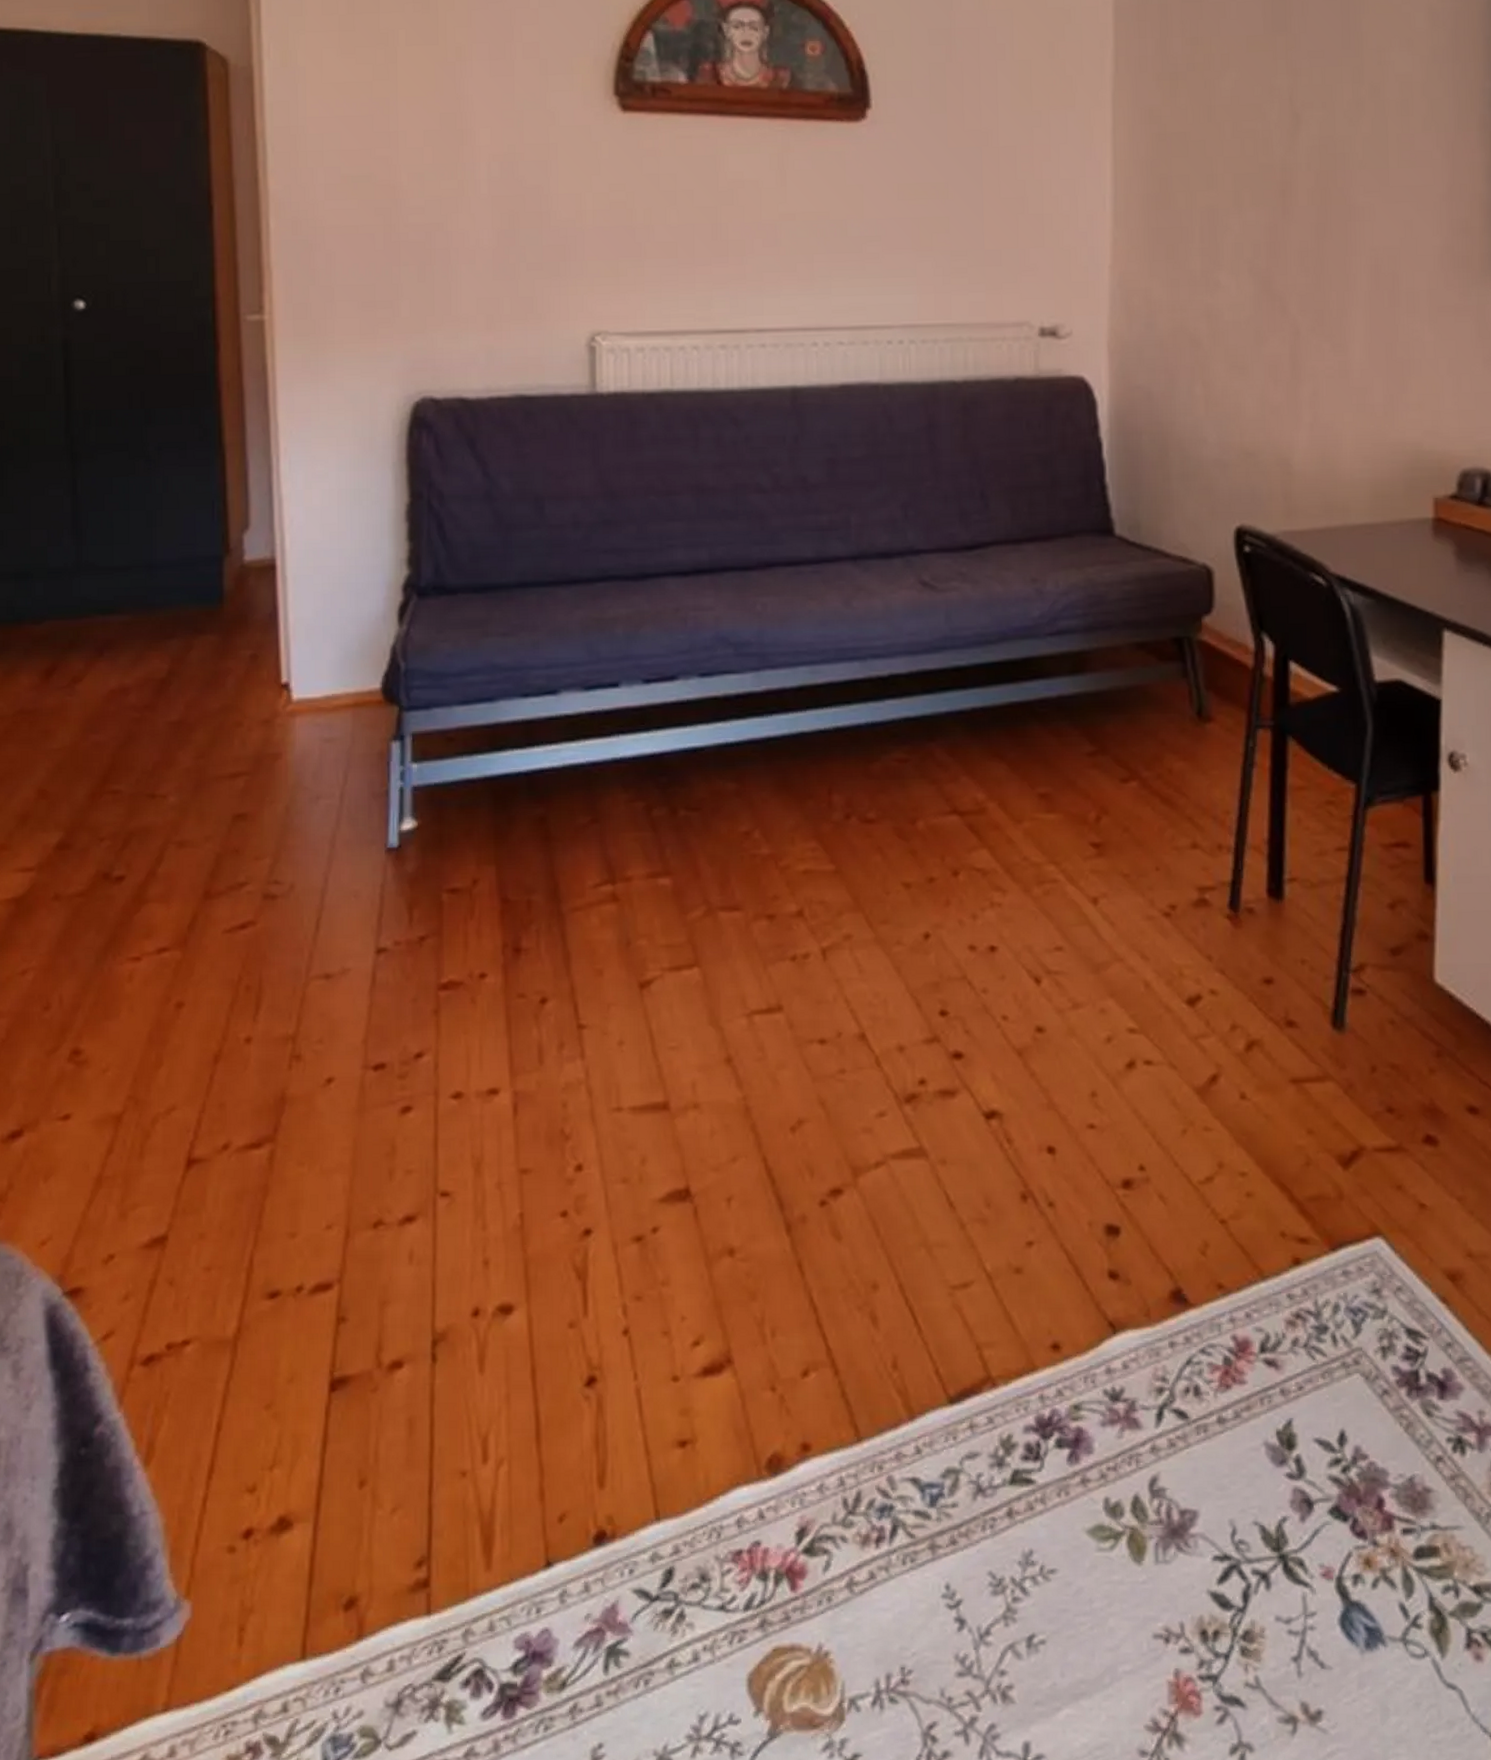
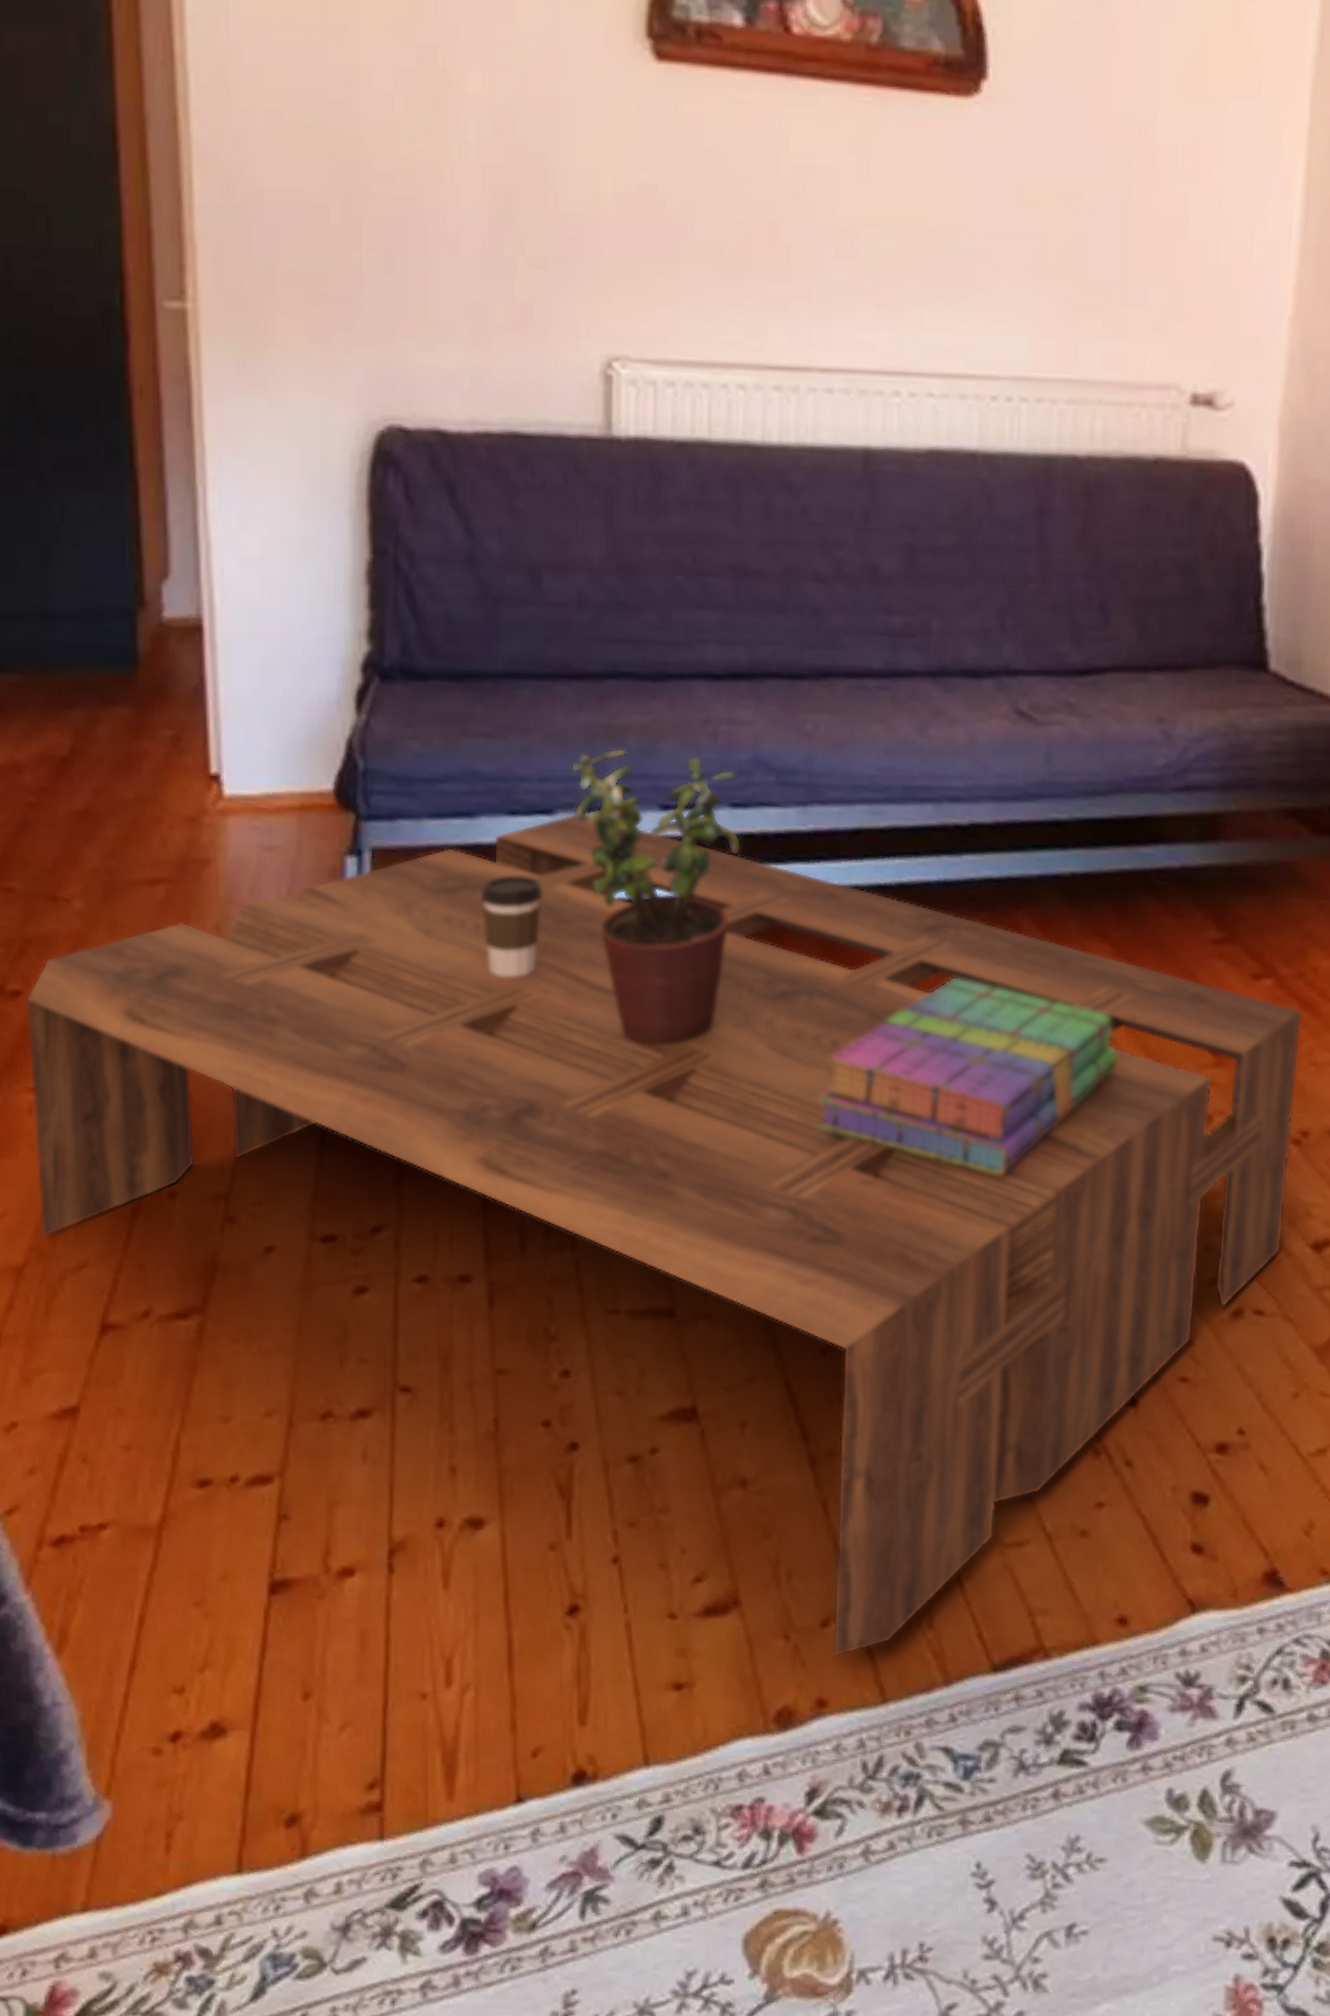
coffee table: none [128,691,1164,1403] -> present [25,813,1301,1657]
coffee cup: none [501,746,551,831] -> present [481,875,543,978]
potted plant: none [570,636,709,877] -> present [570,747,742,1045]
books: none [780,801,1019,964] -> present [818,977,1118,1176]

